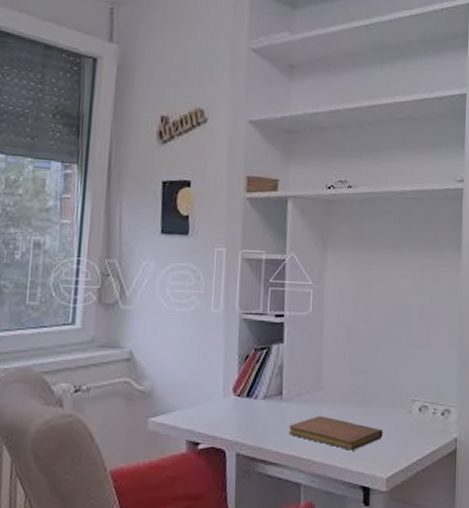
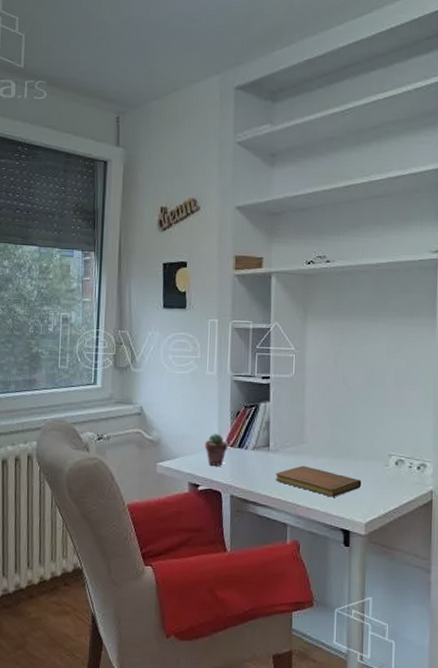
potted succulent: none [207,380,235,419] -> present [205,433,228,466]

